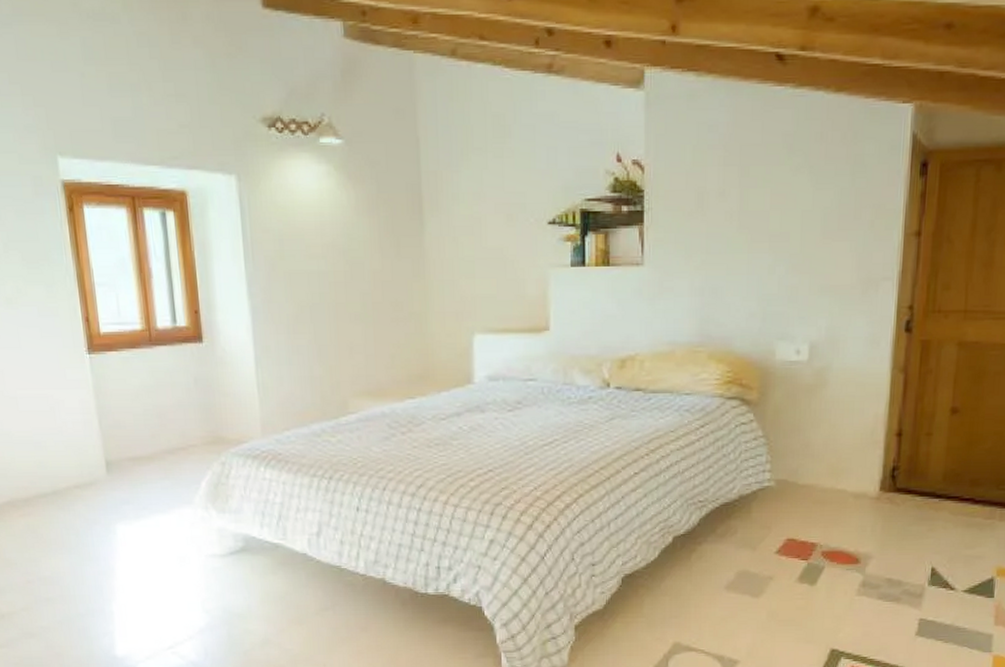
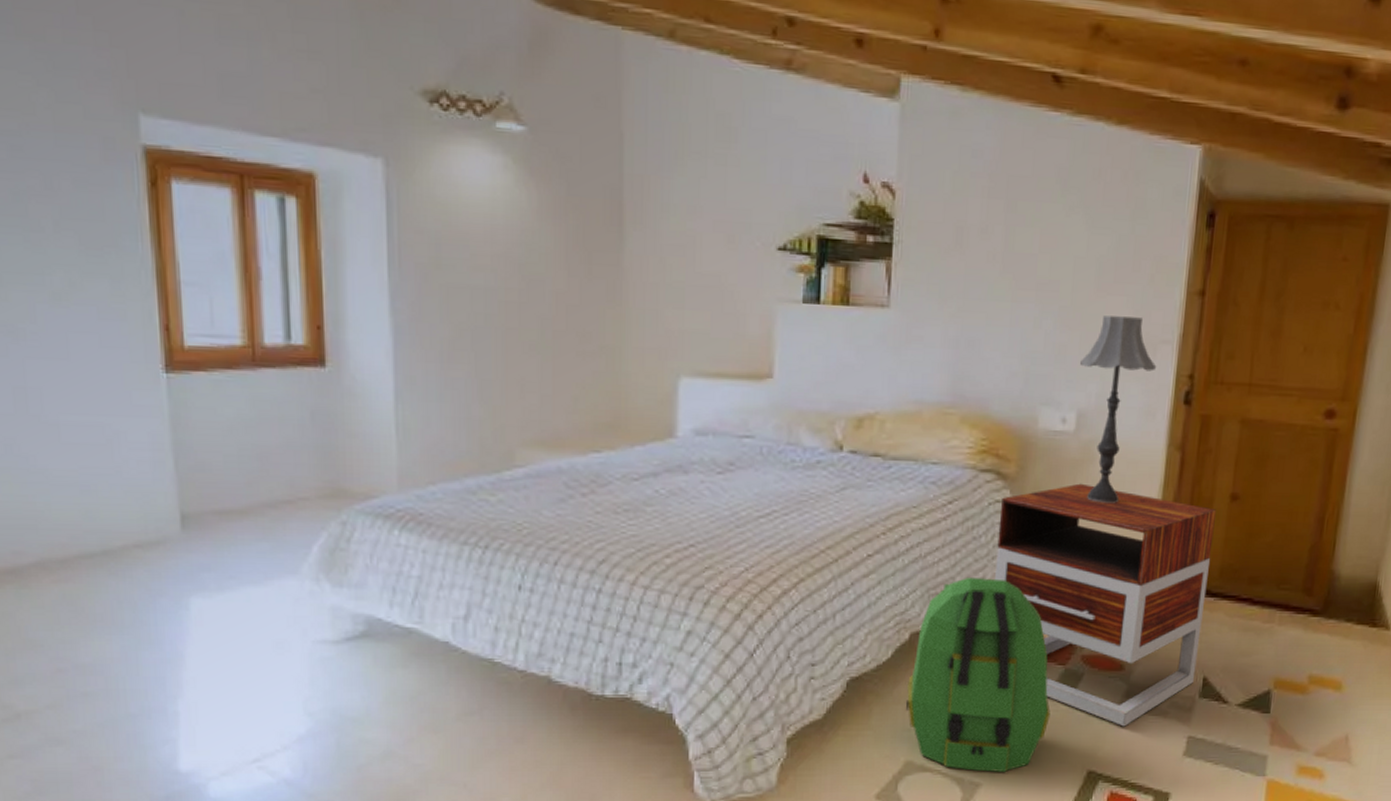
backpack: none [671,489,796,651] -> present [905,578,1051,772]
nightstand: none [744,405,938,612] -> present [995,483,1216,727]
table lamp: none [811,259,879,421] -> present [1080,315,1157,503]

